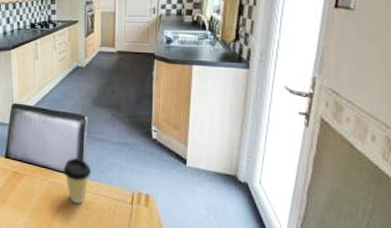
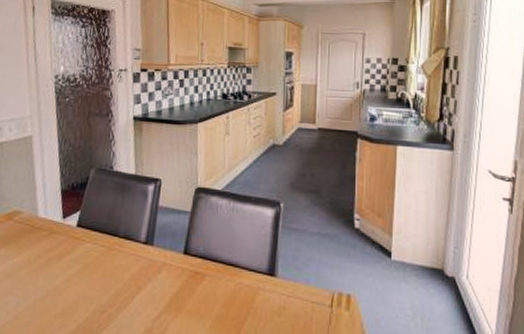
coffee cup: present [63,158,92,203] -> none [253,253,287,309]

